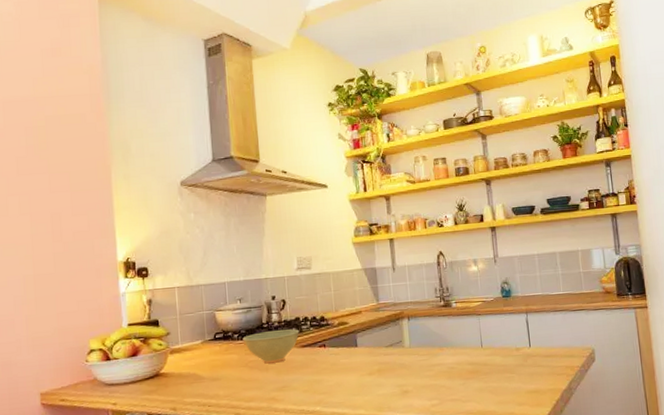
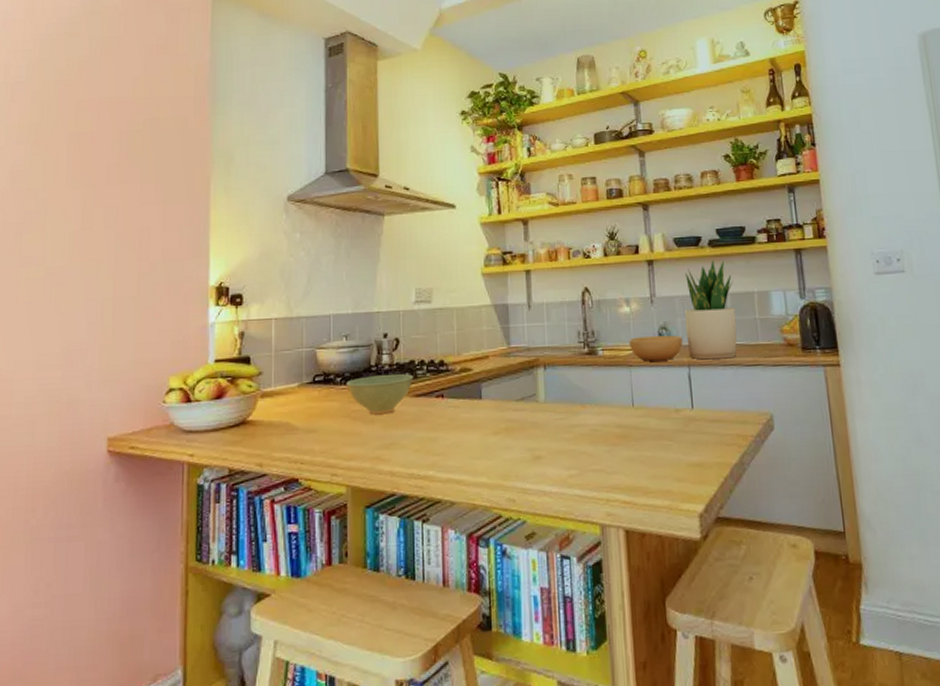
bowl: none [477,288,522,311] -> present [629,335,684,362]
planter: none [522,225,565,308] -> present [684,259,737,360]

